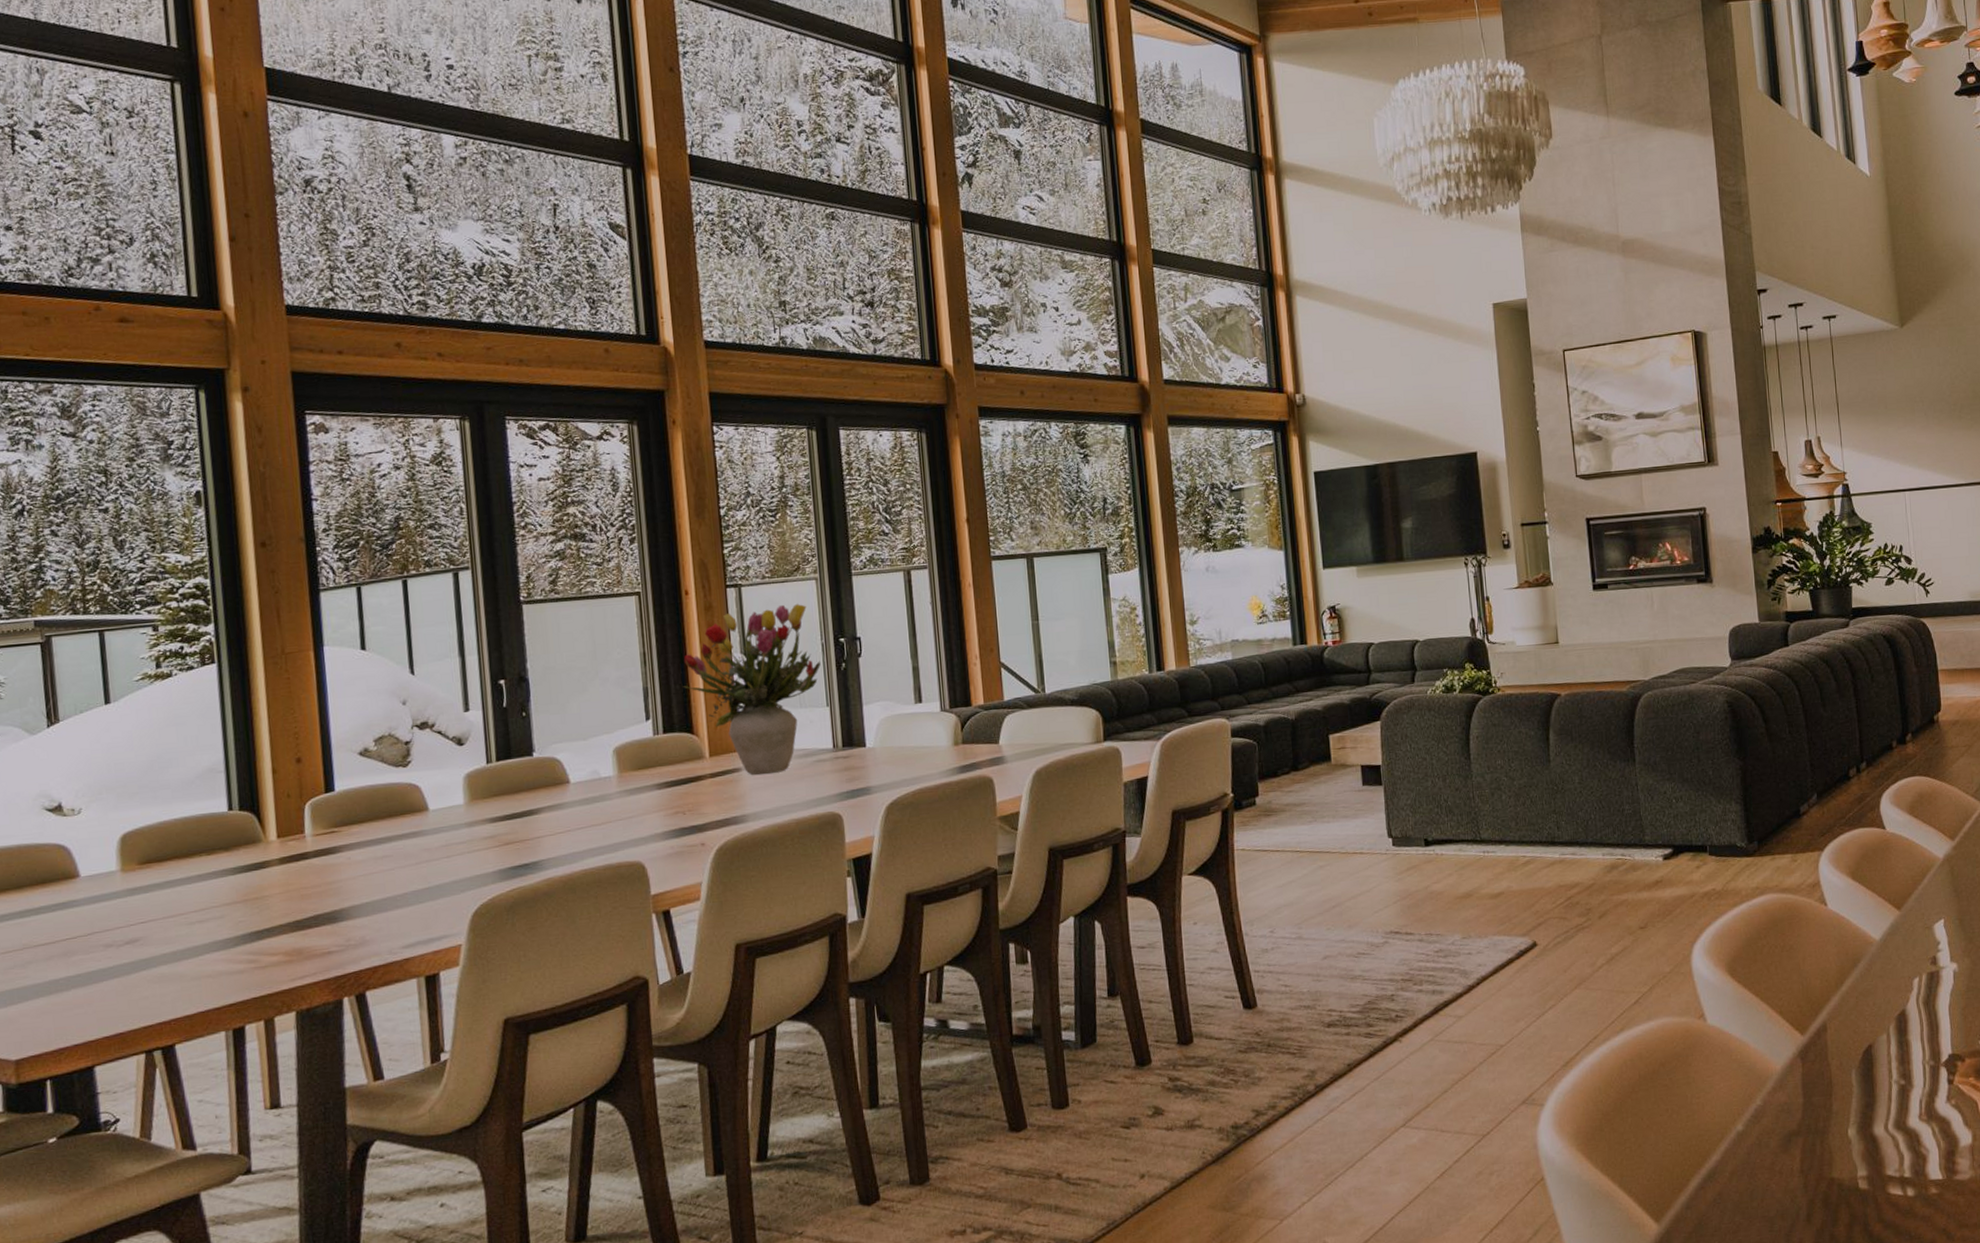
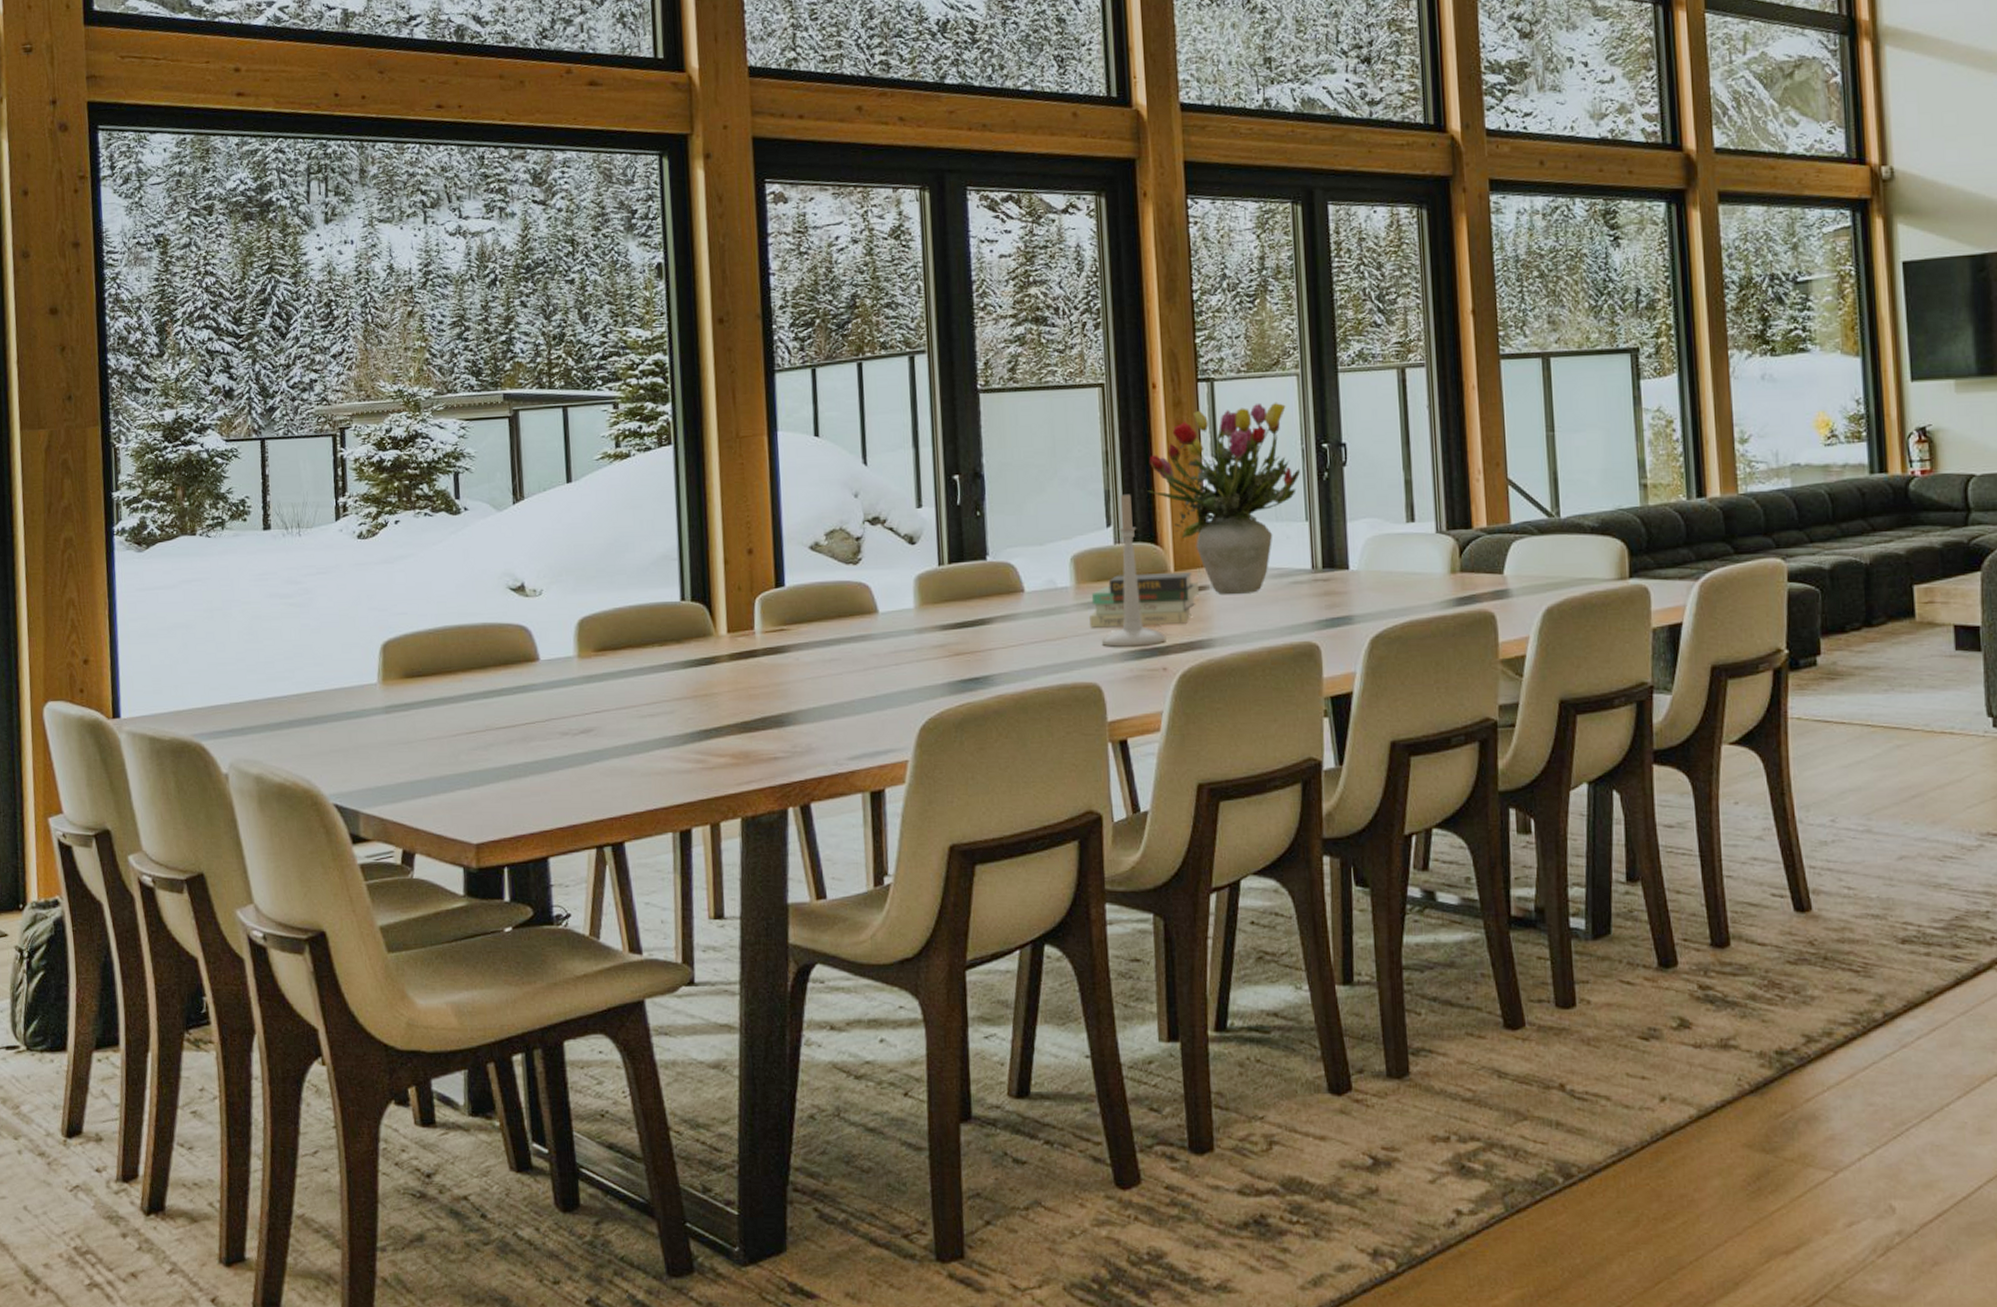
books: none [631,757,733,812] -> present [1089,572,1200,628]
candlestick: none [643,690,704,828] -> present [1101,494,1166,647]

